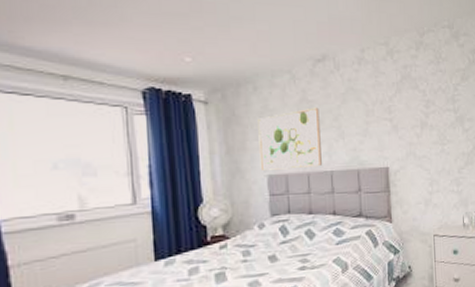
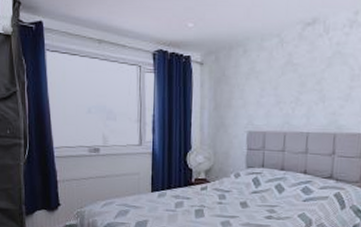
wall art: present [258,107,322,170] -> none [242,70,303,128]

